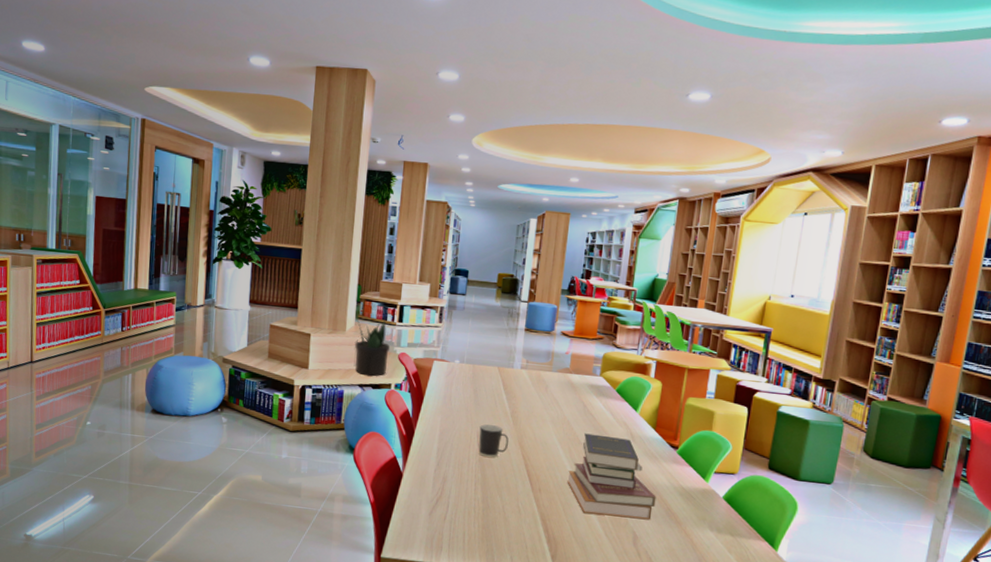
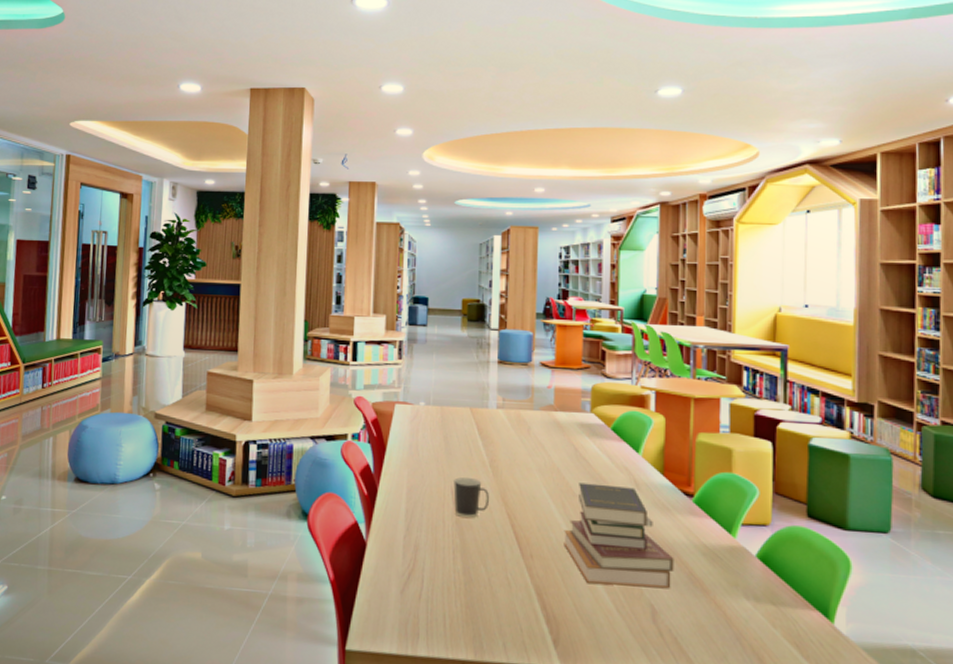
planter: present [355,318,391,377] -> none [304,359,345,427]

